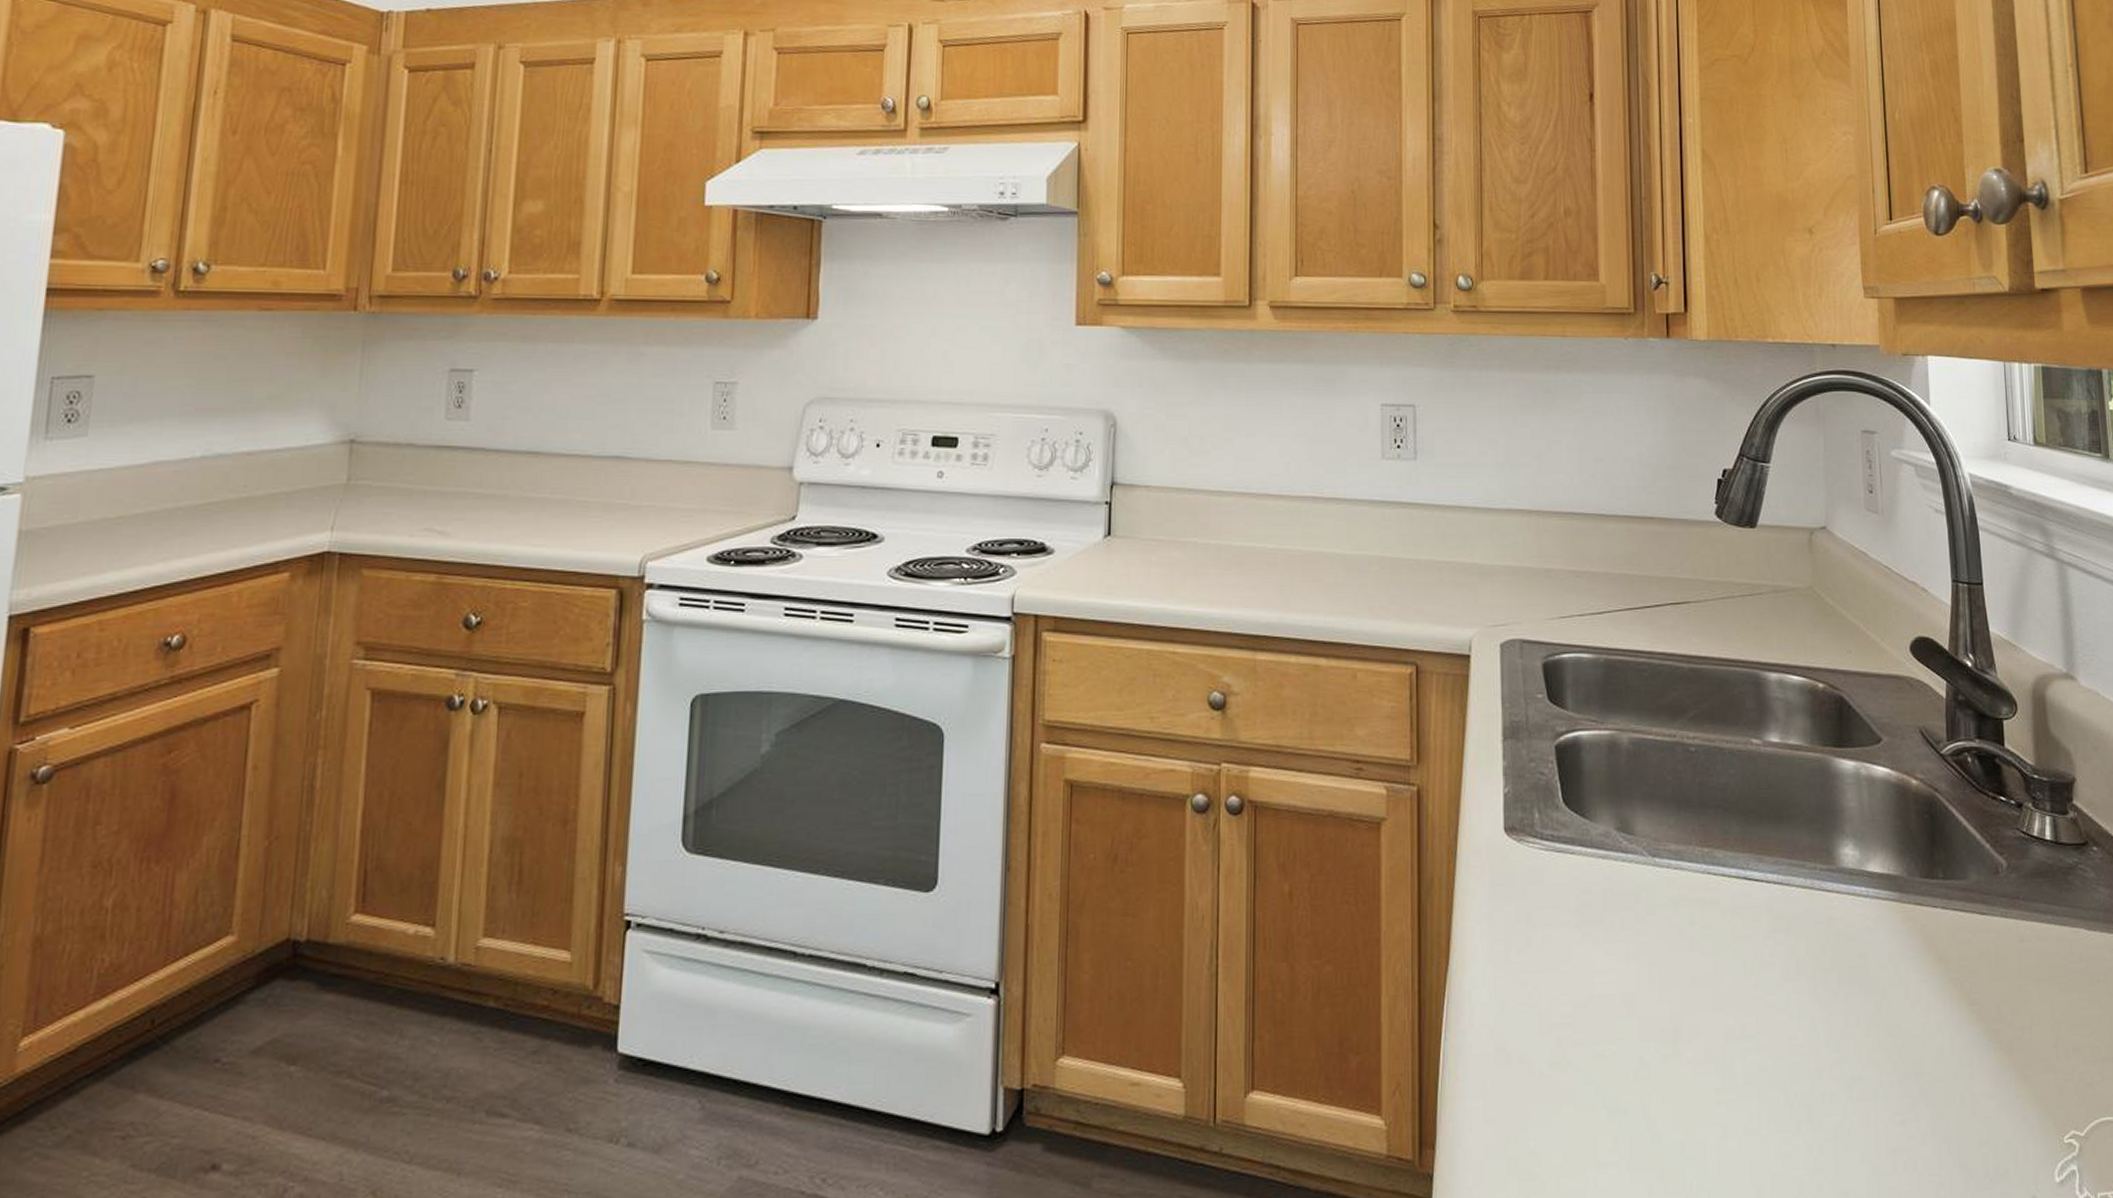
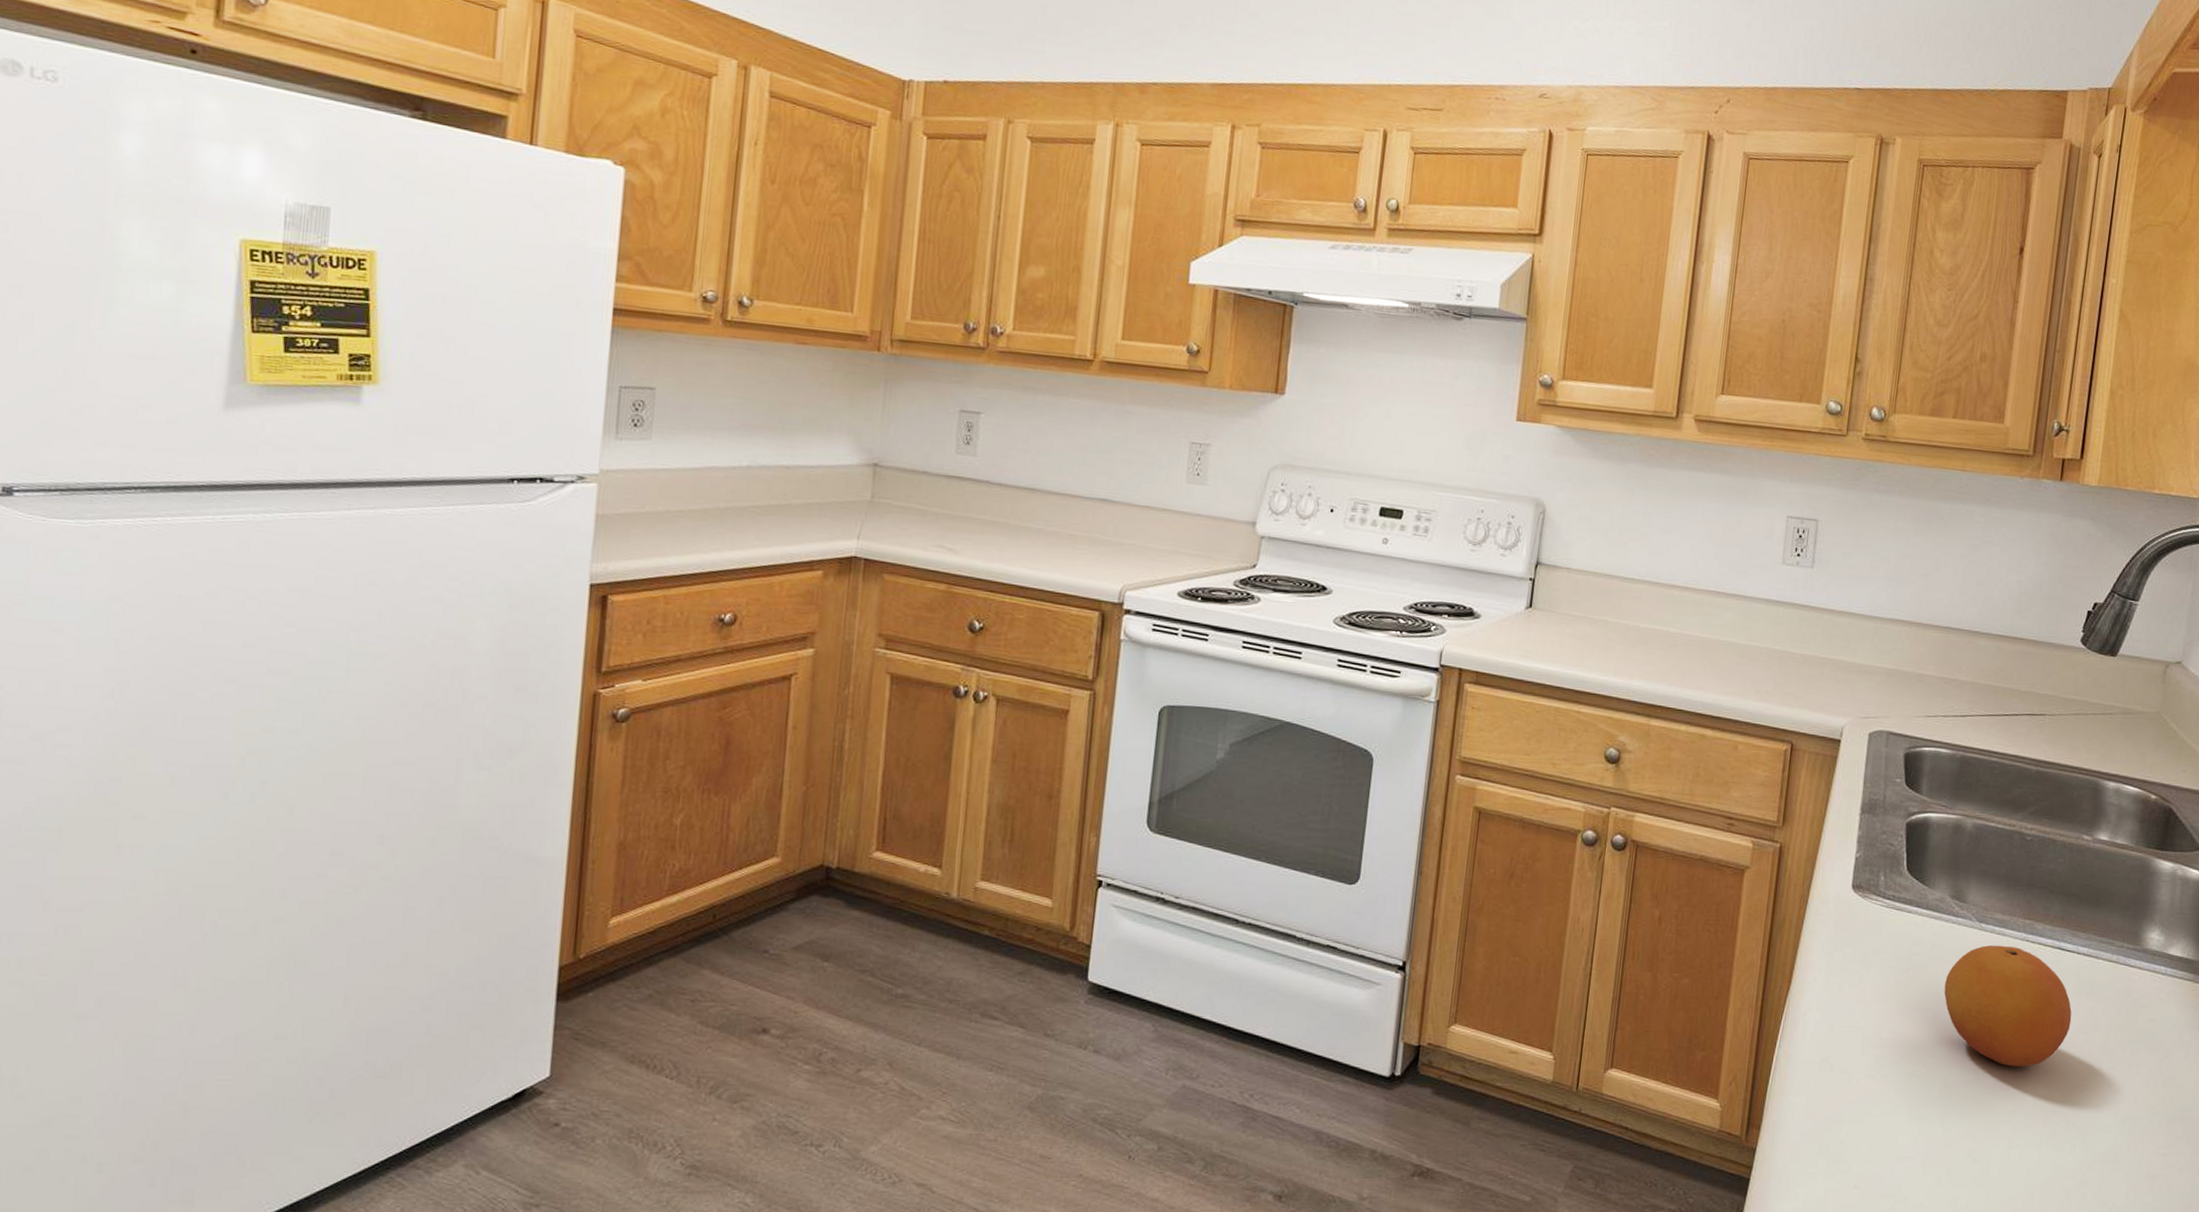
fruit: none [1624,882,1773,1032] -> present [1944,945,2072,1068]

